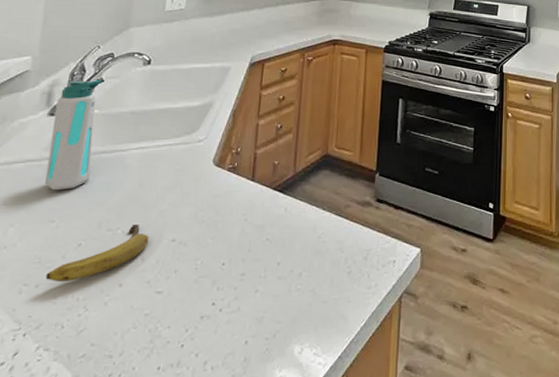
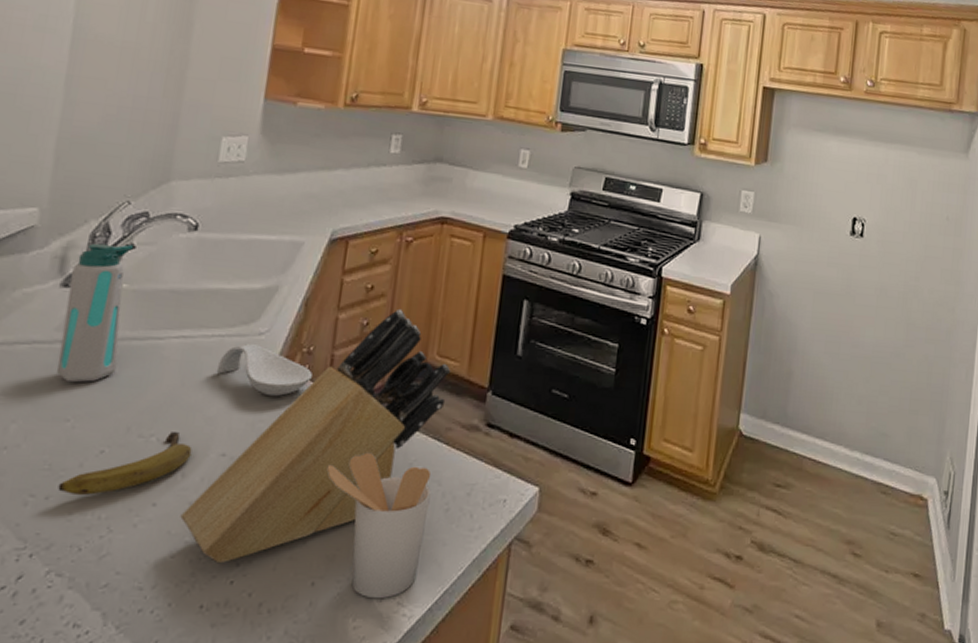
knife block: none [141,113,347,331] -> present [180,308,451,564]
spoon rest: none [166,149,240,190] -> present [216,343,312,397]
utensil holder: none [254,230,336,352] -> present [326,452,432,599]

